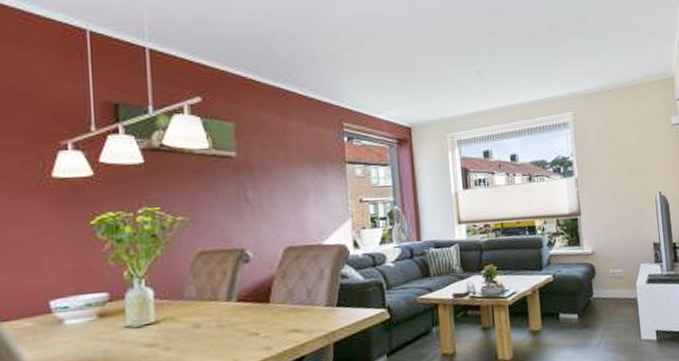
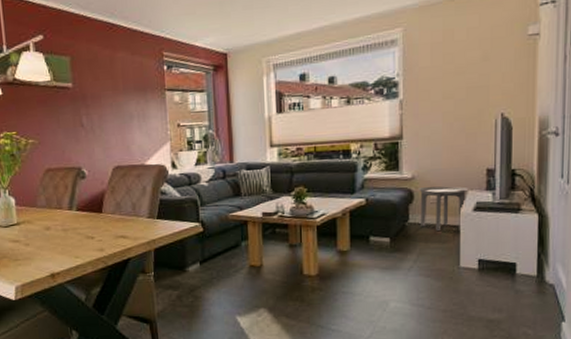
side table: none [598,260,641,304] -> present [417,186,469,231]

